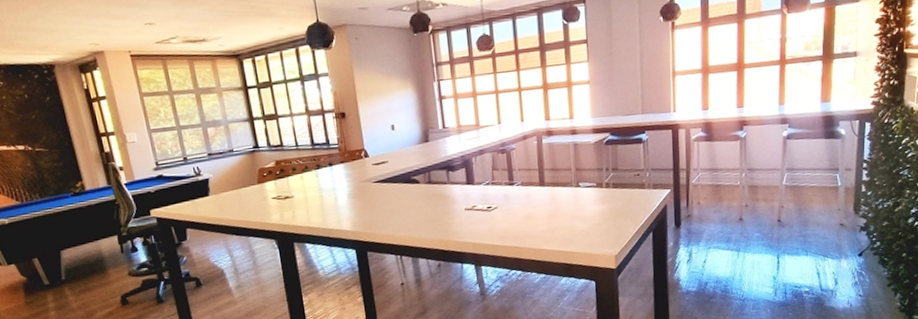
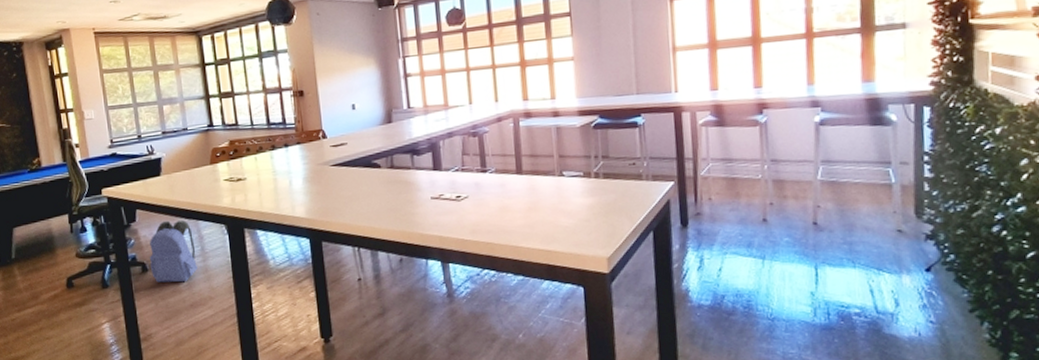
backpack: none [202,237,251,296] -> present [149,220,198,283]

